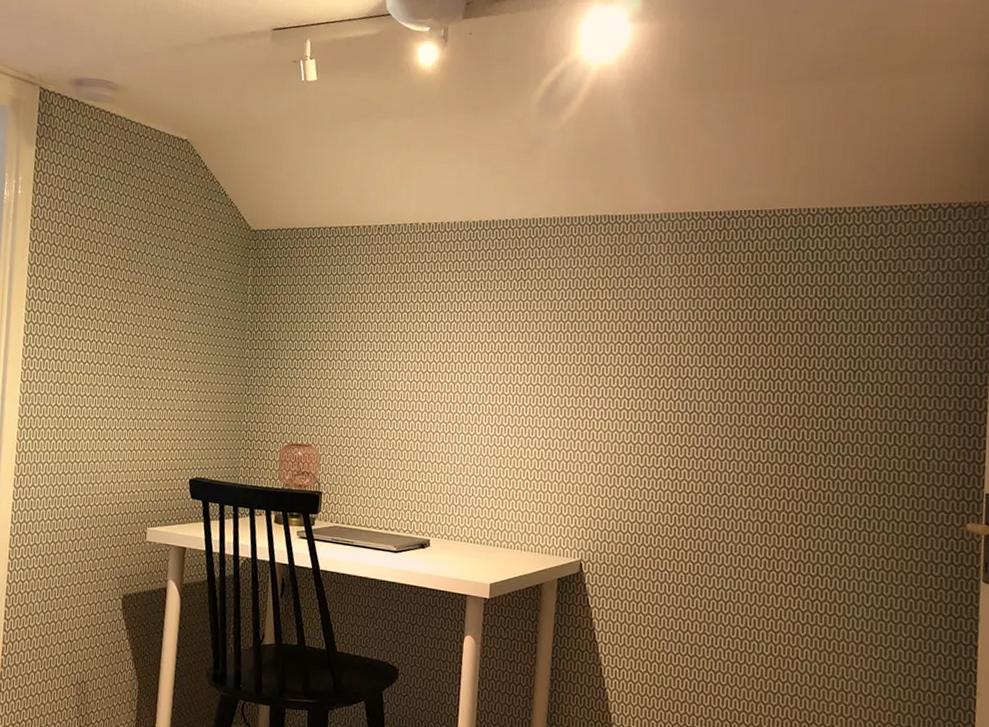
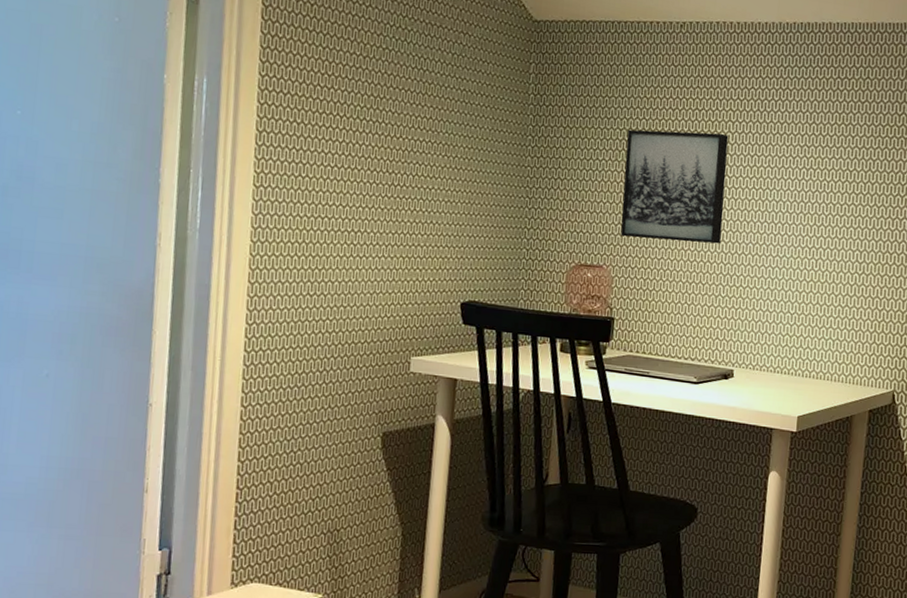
wall art: none [327,322,422,424] -> present [620,129,729,244]

